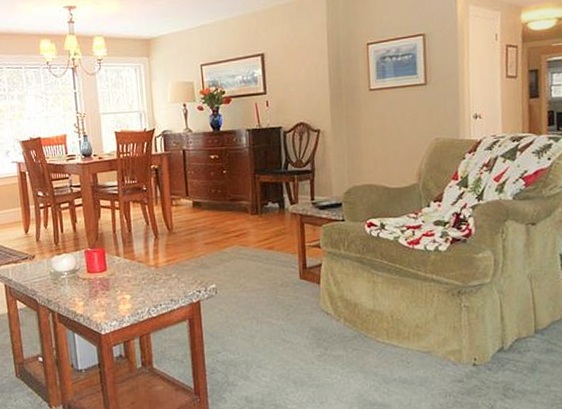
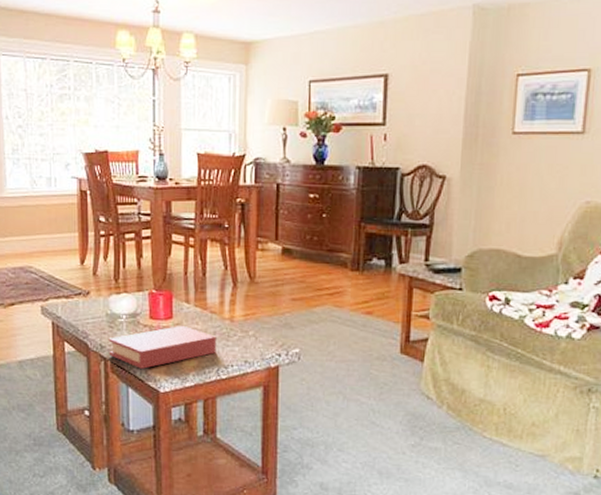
book: none [54,275,146,316] -> present [109,325,217,369]

